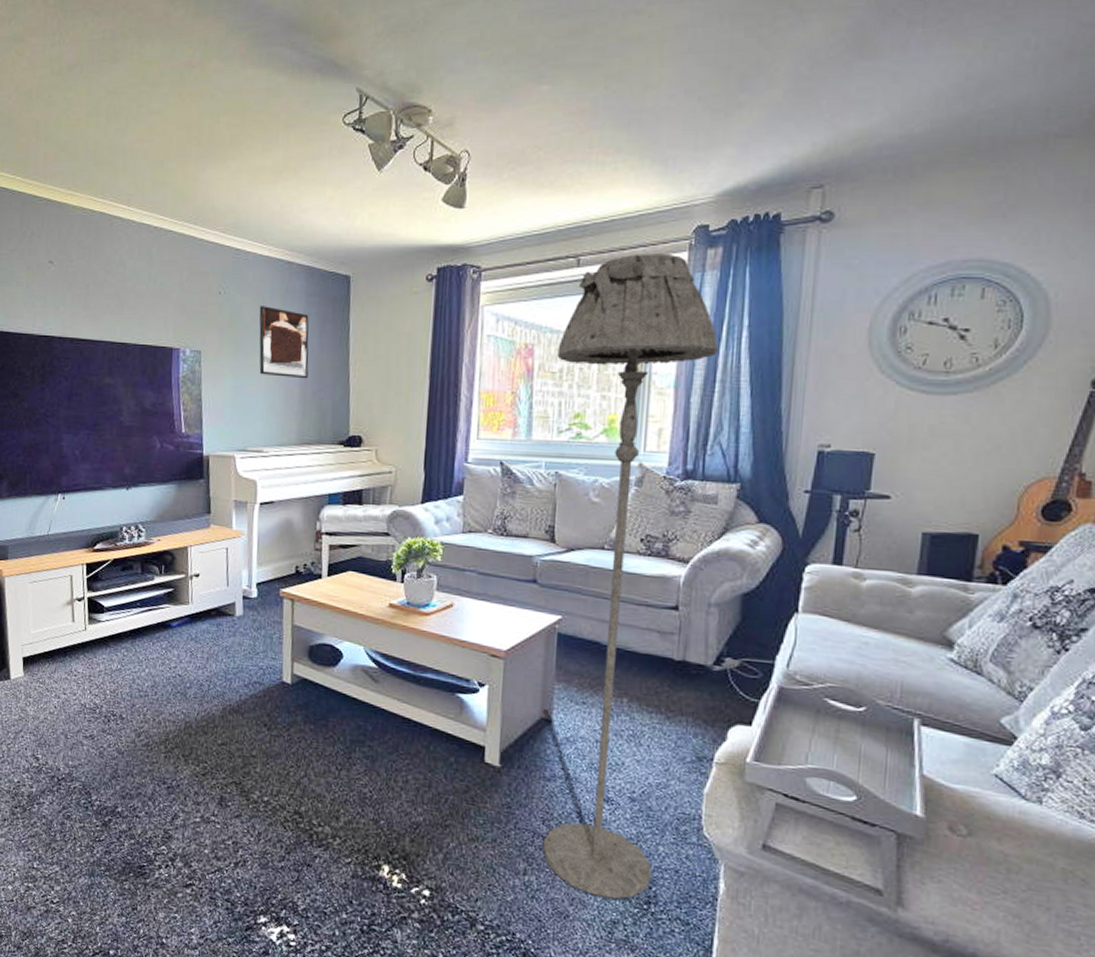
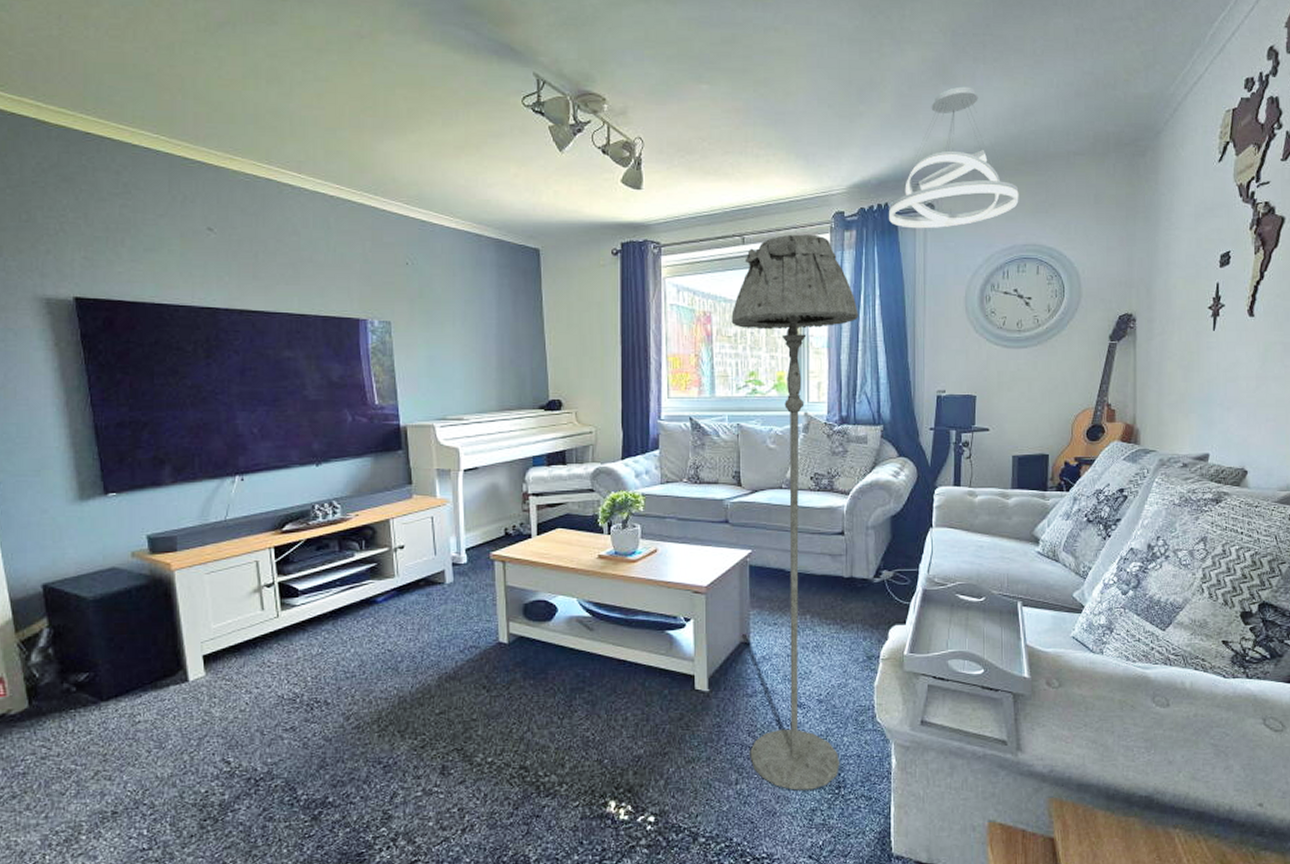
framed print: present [259,306,309,379] -> none [450,277,504,348]
pendant light: none [769,59,963,243] -> present [889,86,1019,229]

